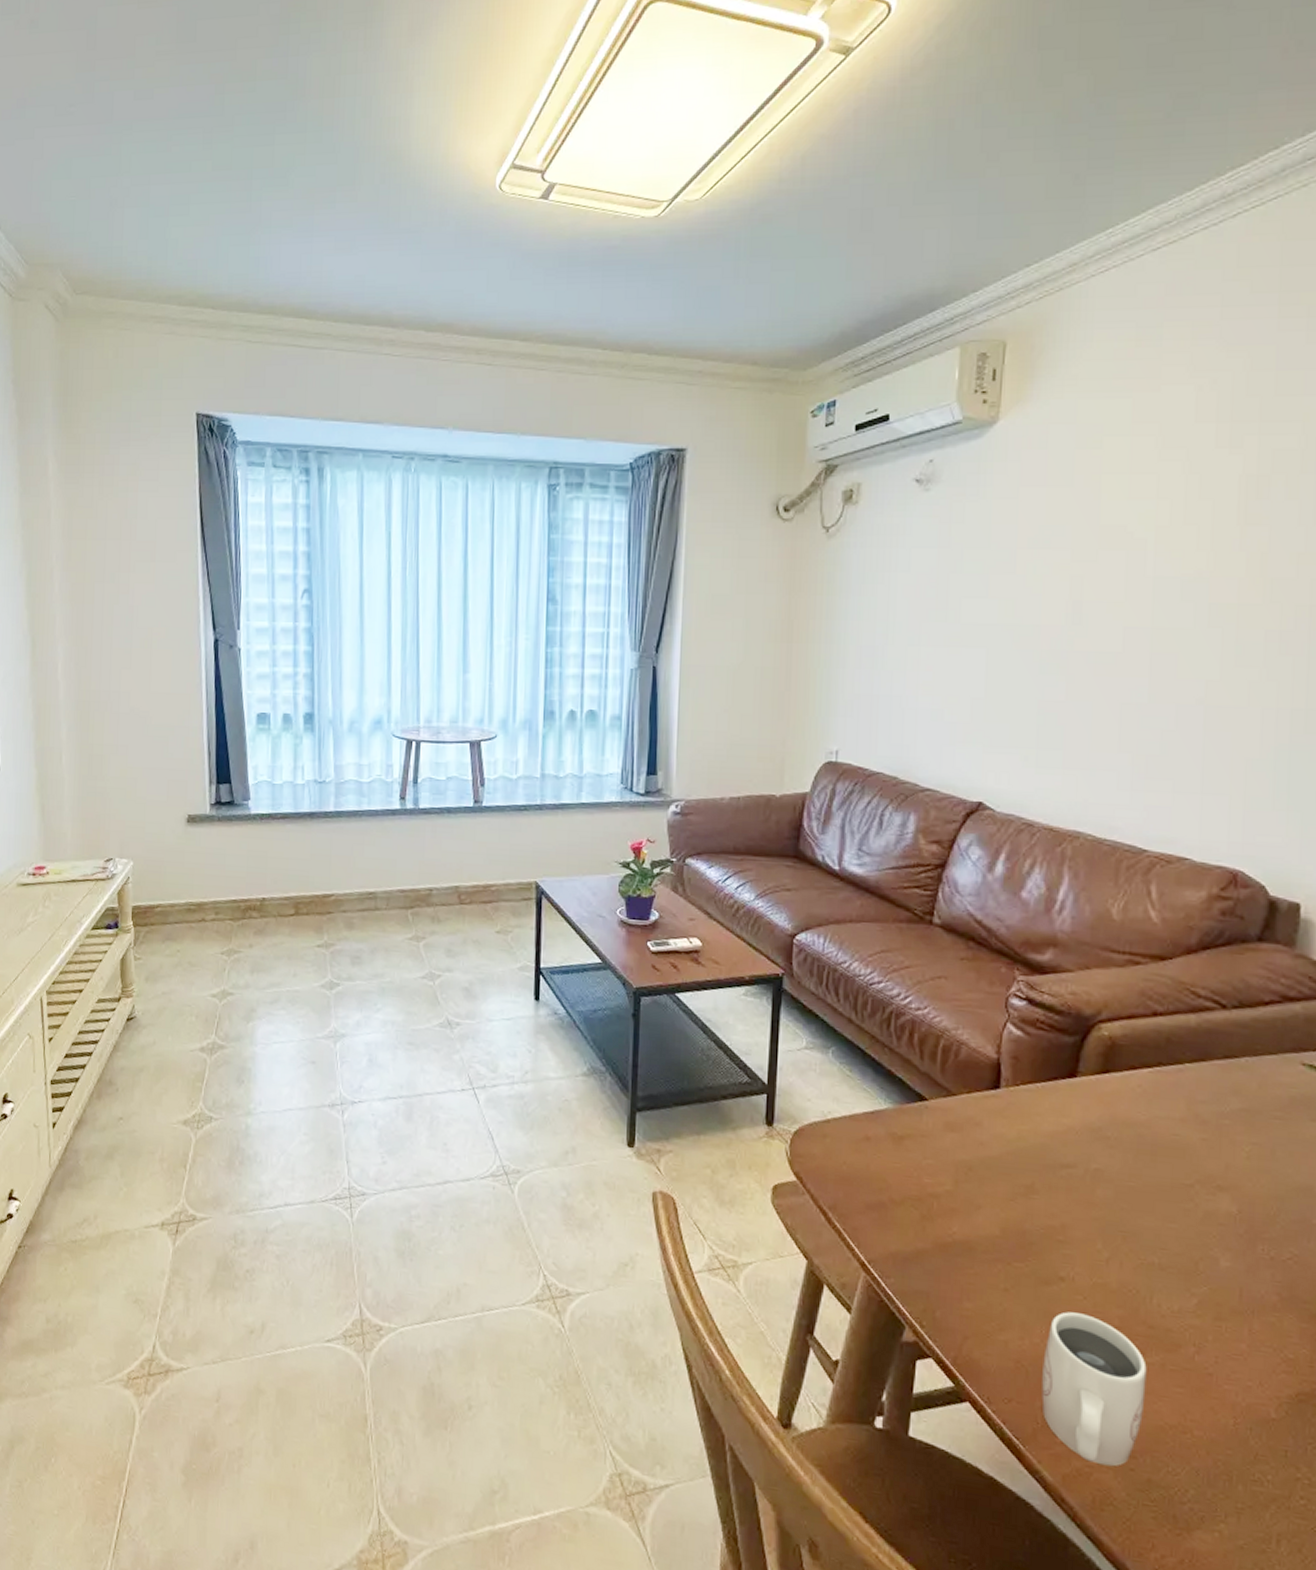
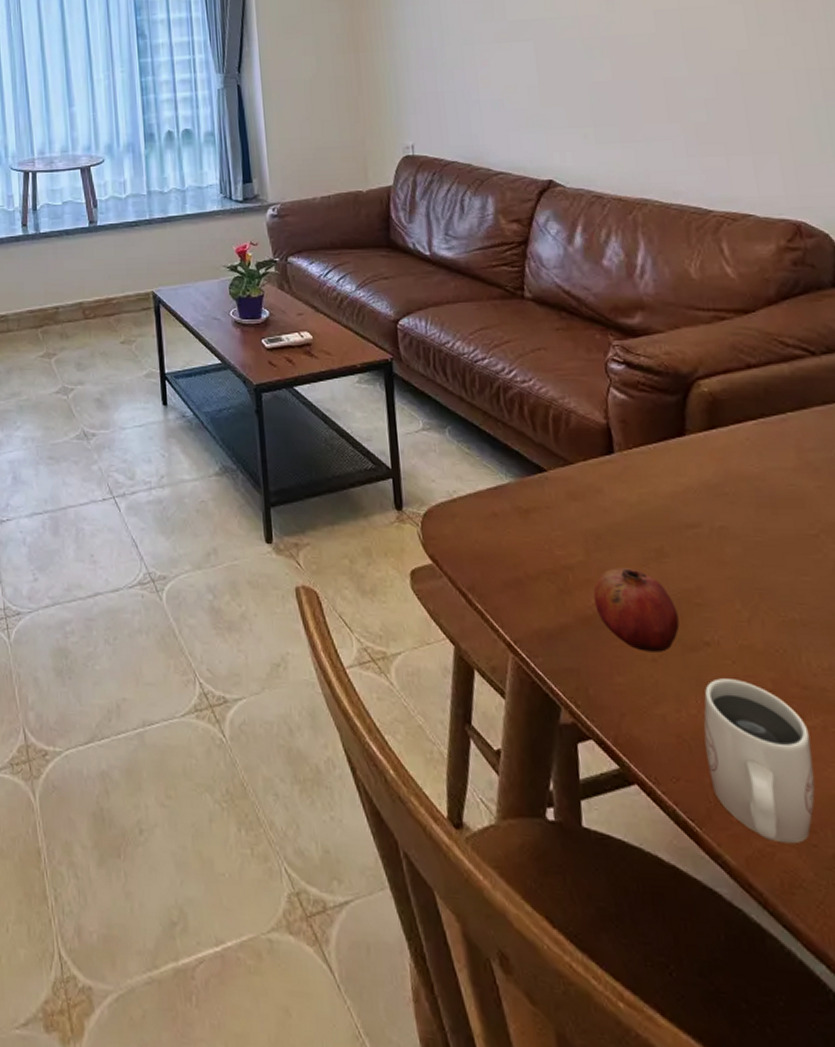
fruit: none [956,1199,1038,1283] -> present [593,568,680,652]

